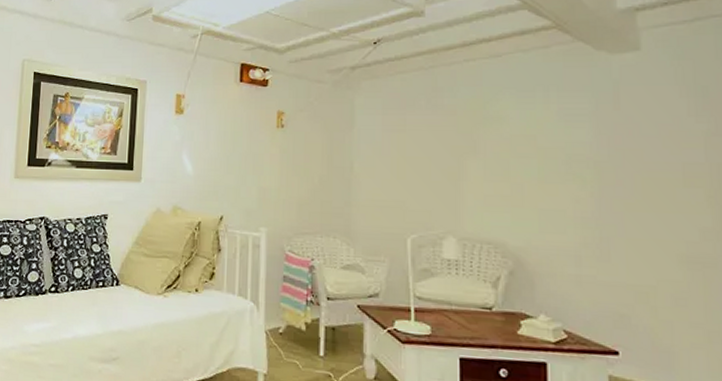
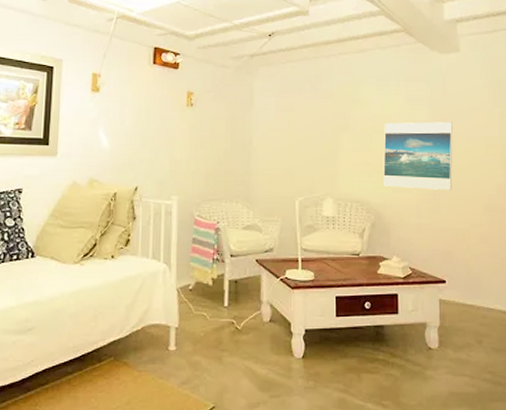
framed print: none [526,143,630,233] -> present [383,122,453,190]

